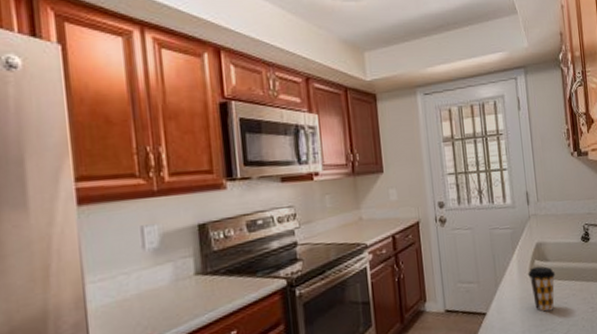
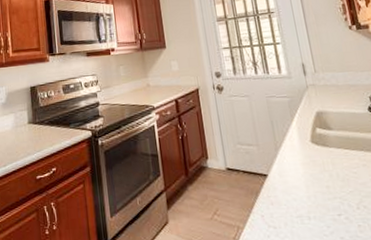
coffee cup: present [528,266,556,312] -> none [309,134,342,180]

